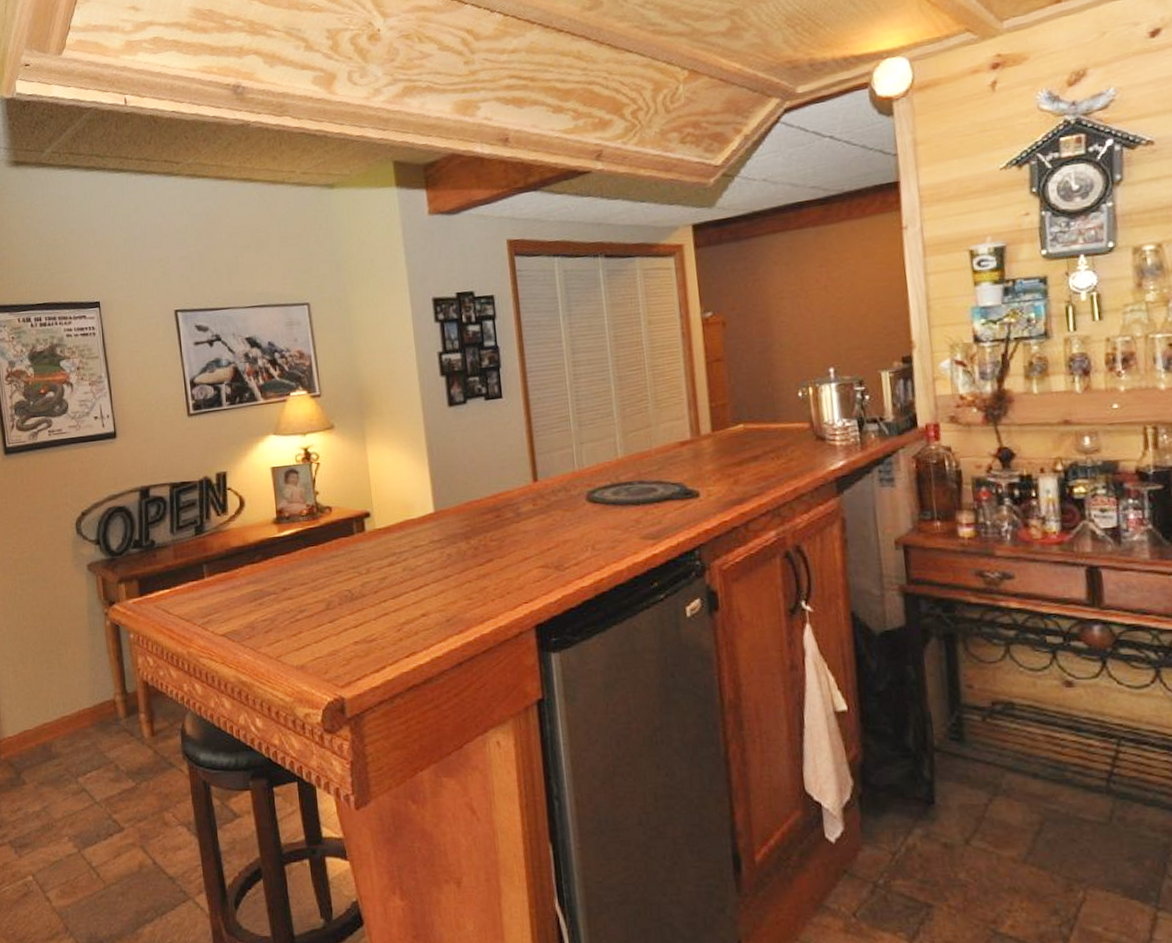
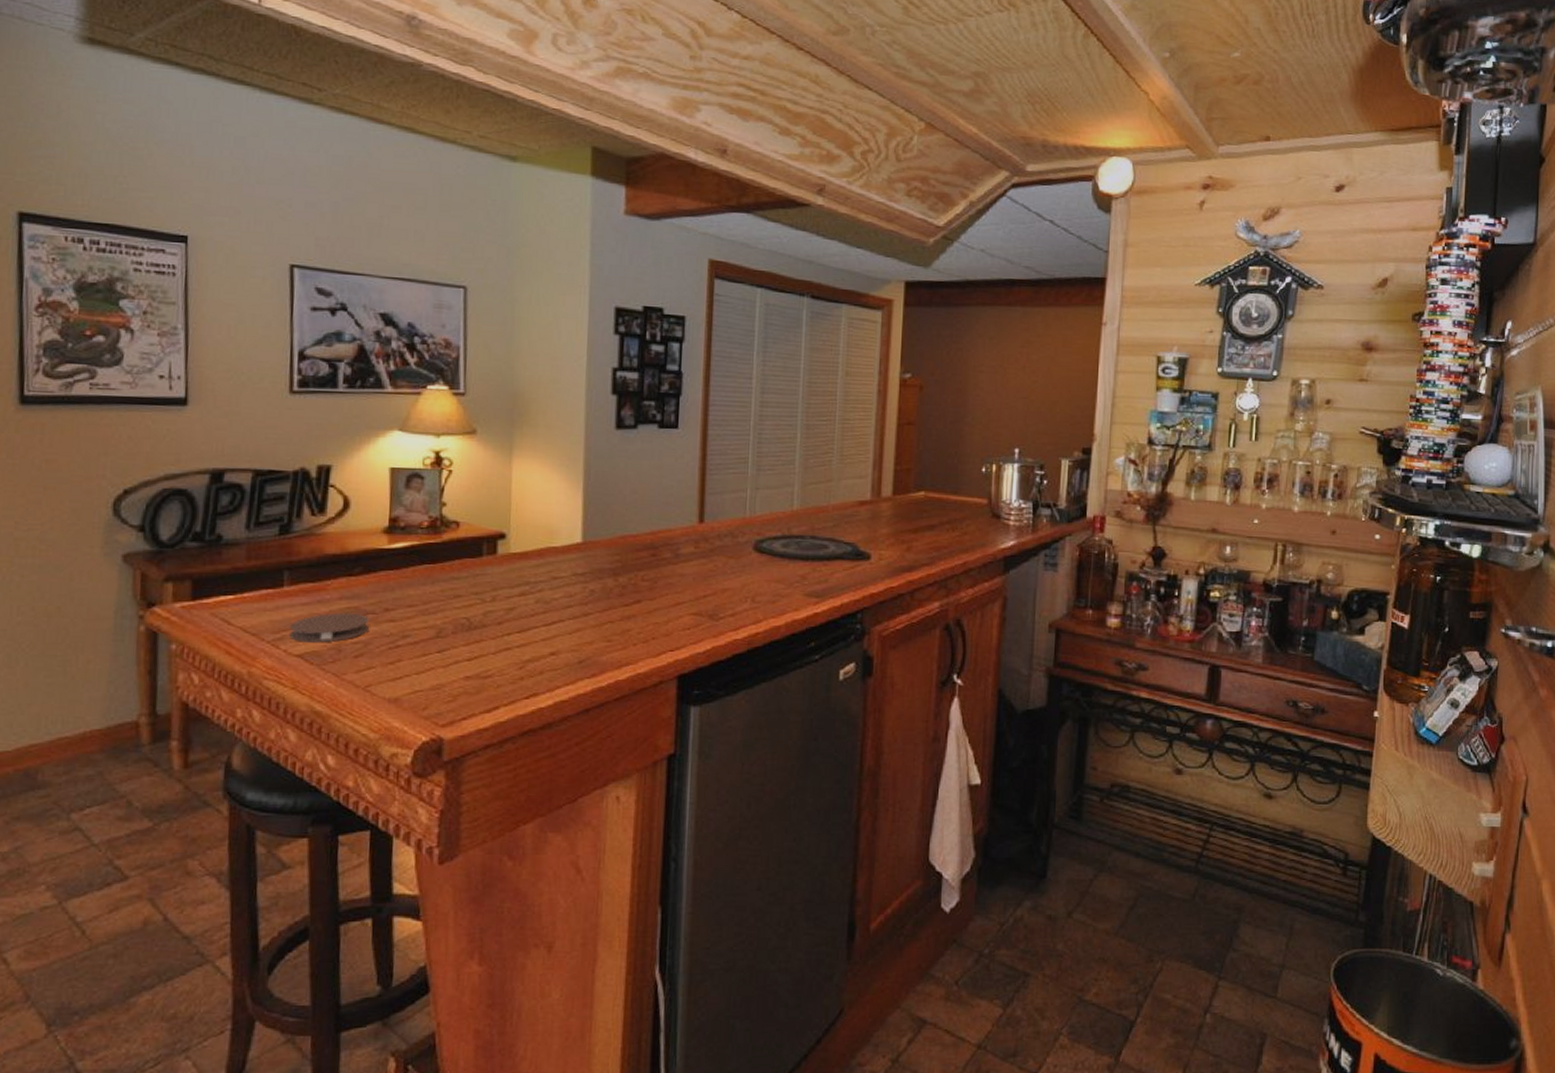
coaster: none [213,594,274,624] -> present [288,612,370,643]

